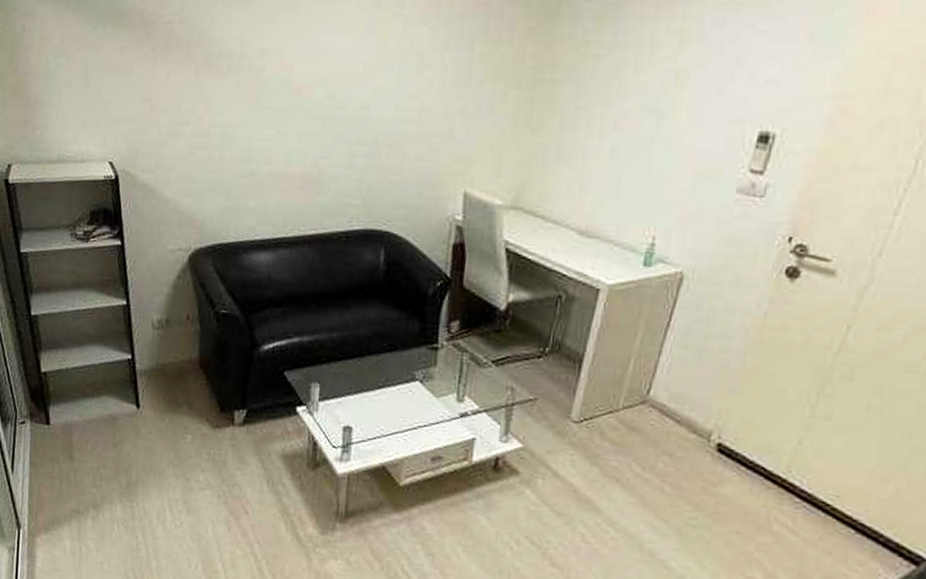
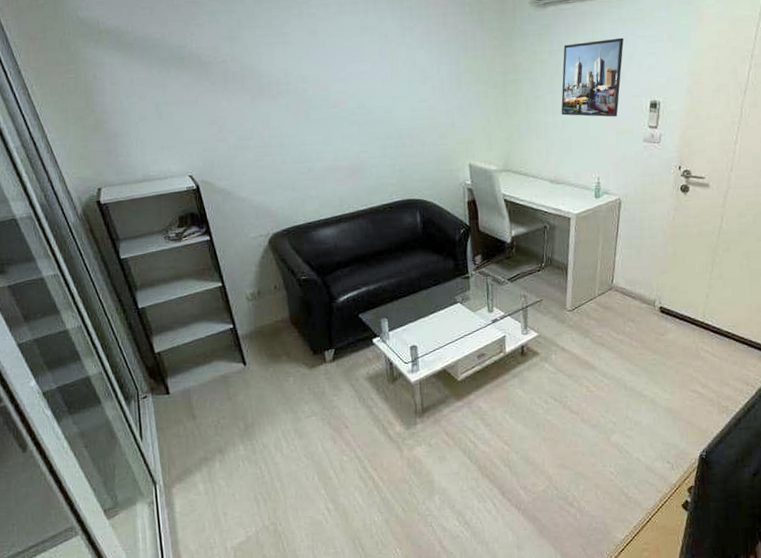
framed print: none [612,30,734,150] -> present [561,37,624,117]

